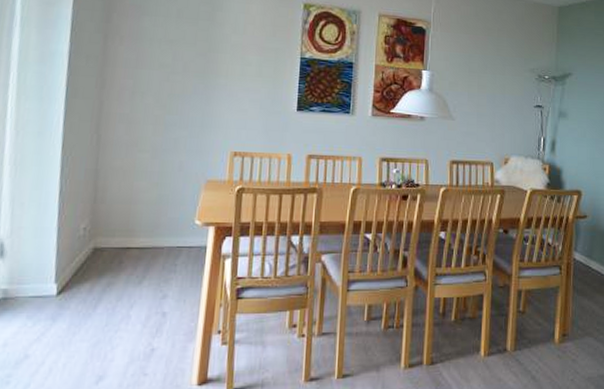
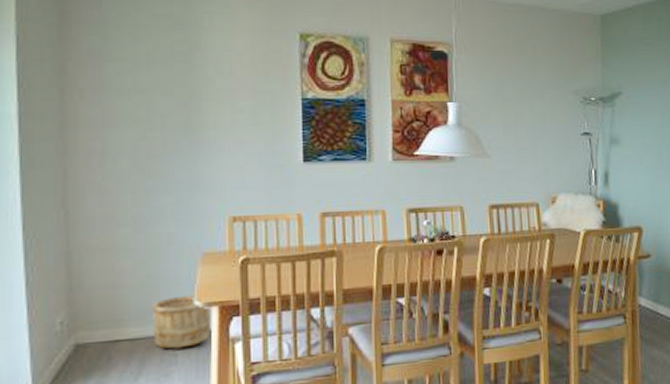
wooden bucket: none [158,214,208,260] -> present [151,295,211,349]

